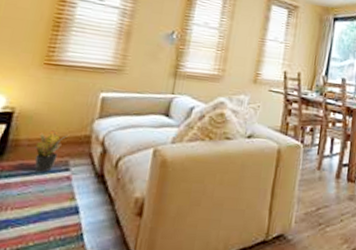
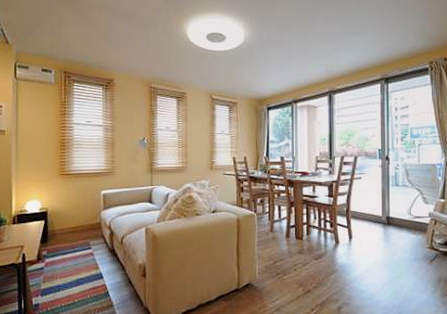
potted plant: present [34,130,70,173] -> none [66,221,86,252]

